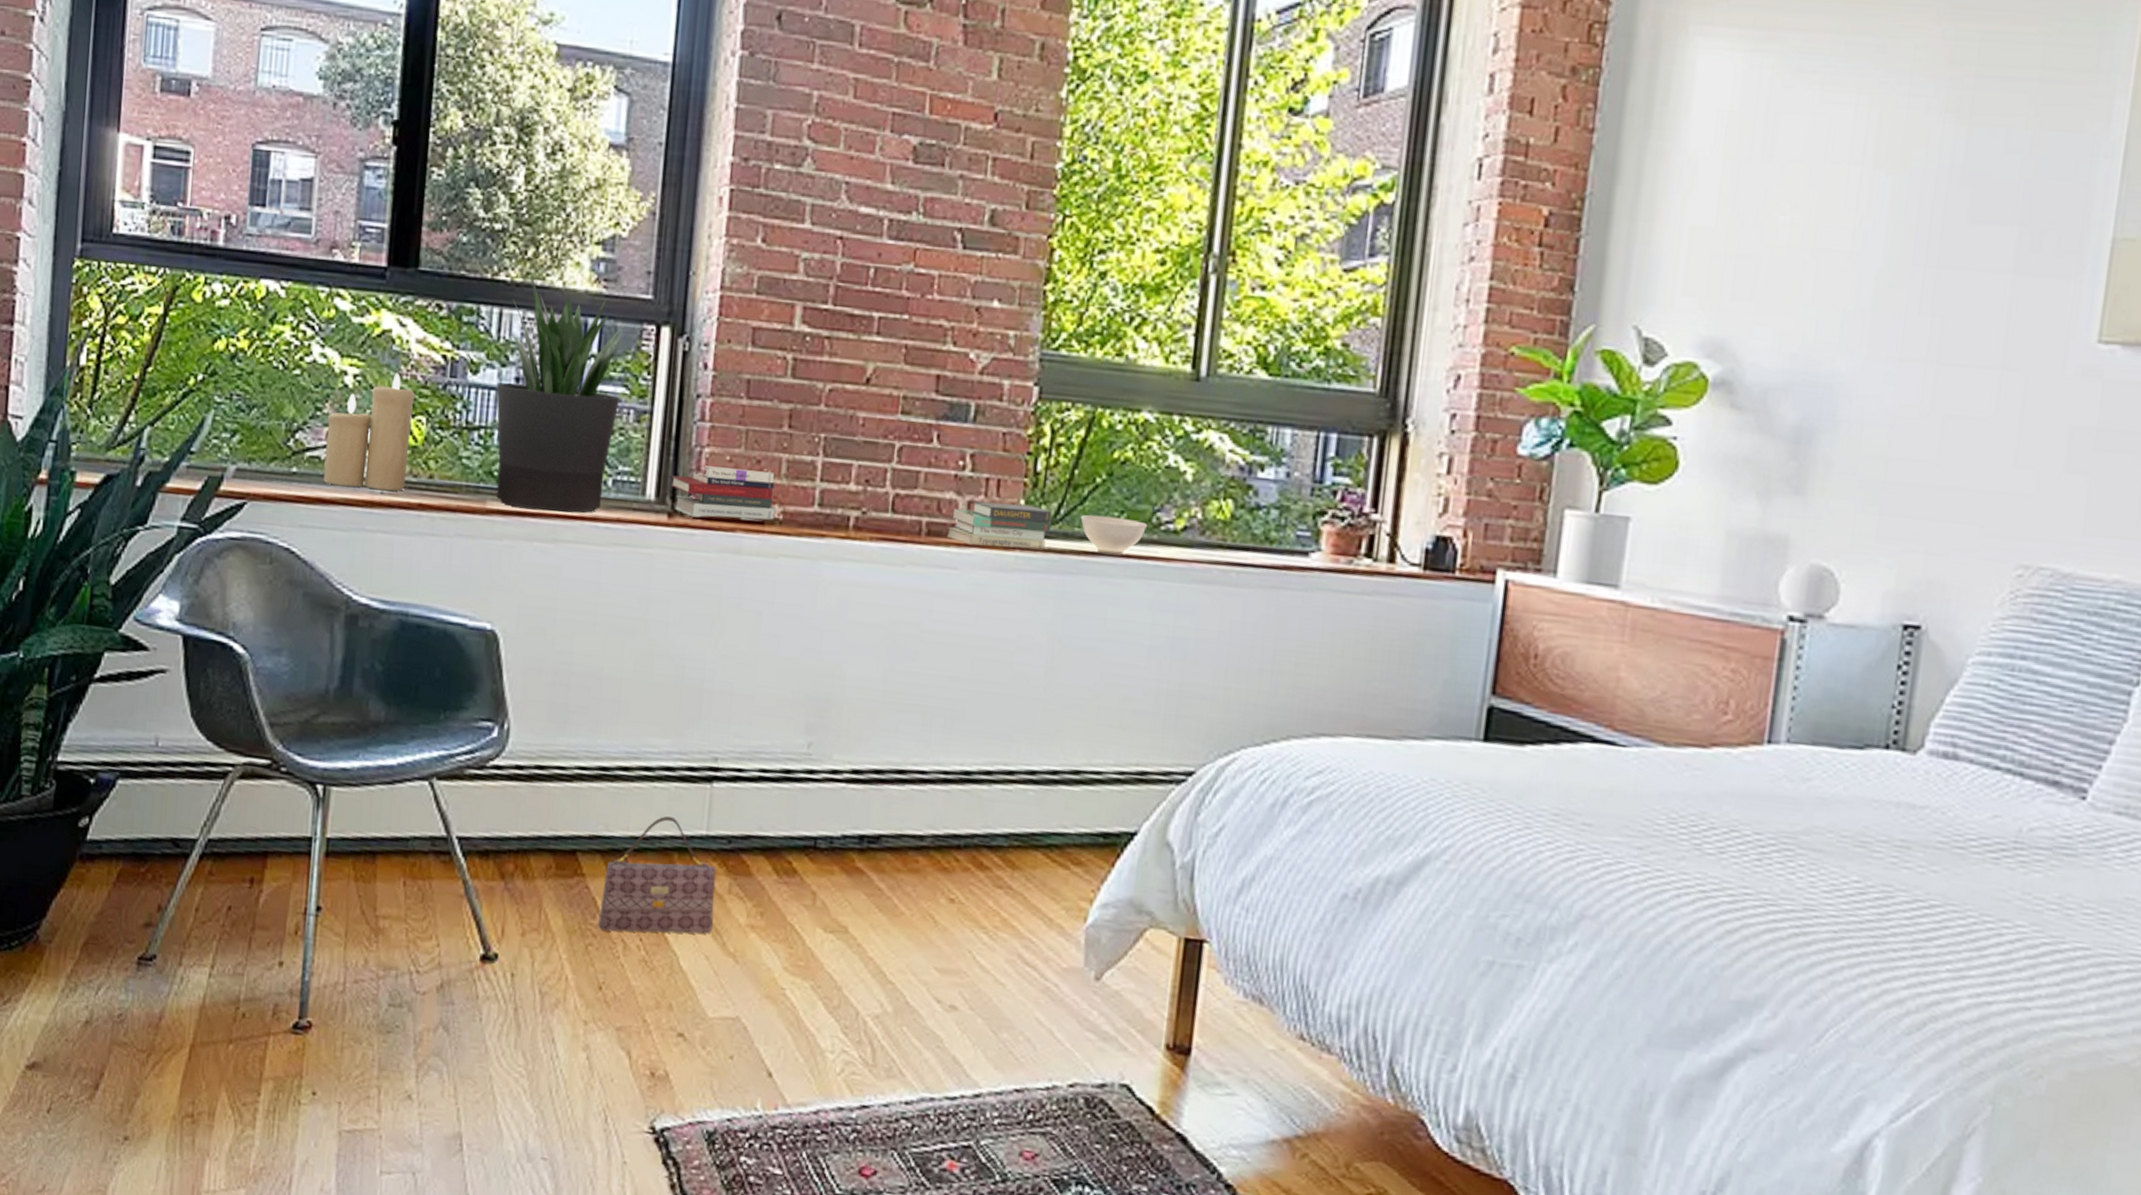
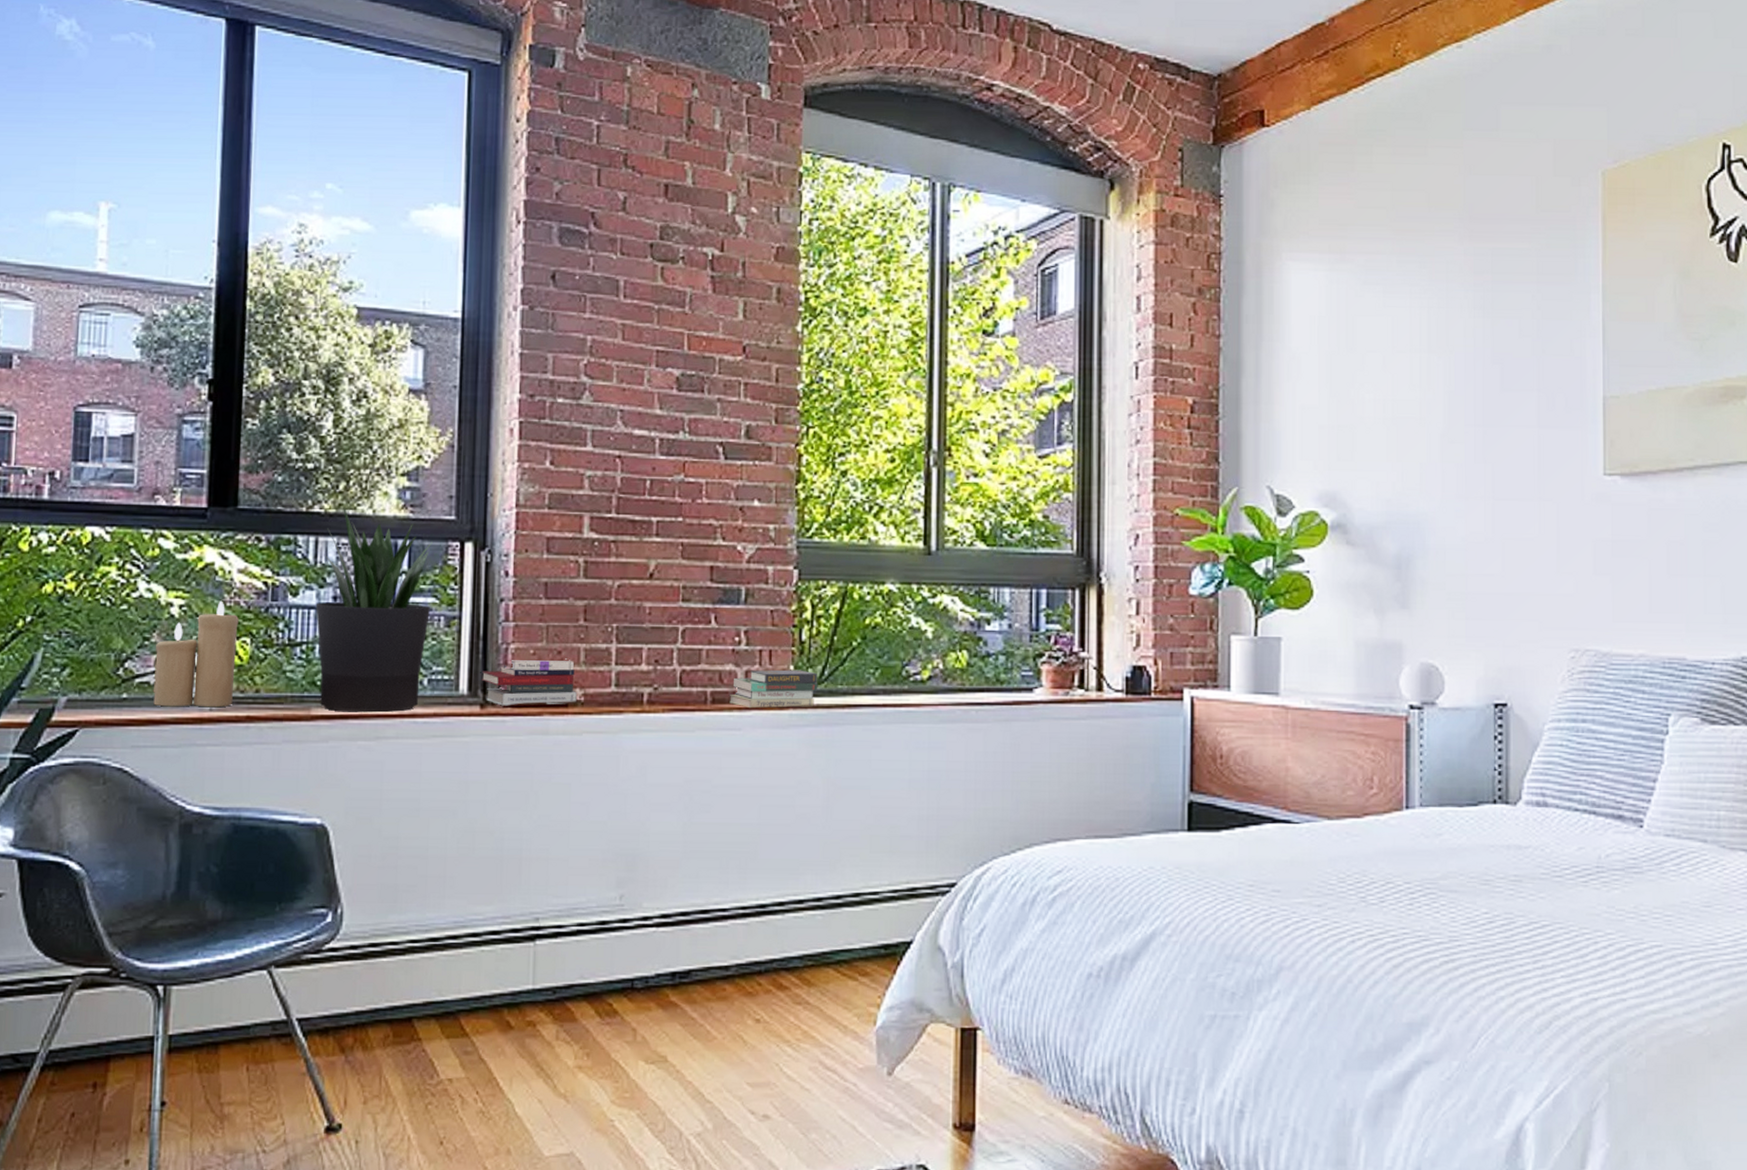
handbag: present [598,816,716,934] -> none [436,976,545,1089]
bowl: present [1080,514,1148,556] -> none [842,673,899,706]

